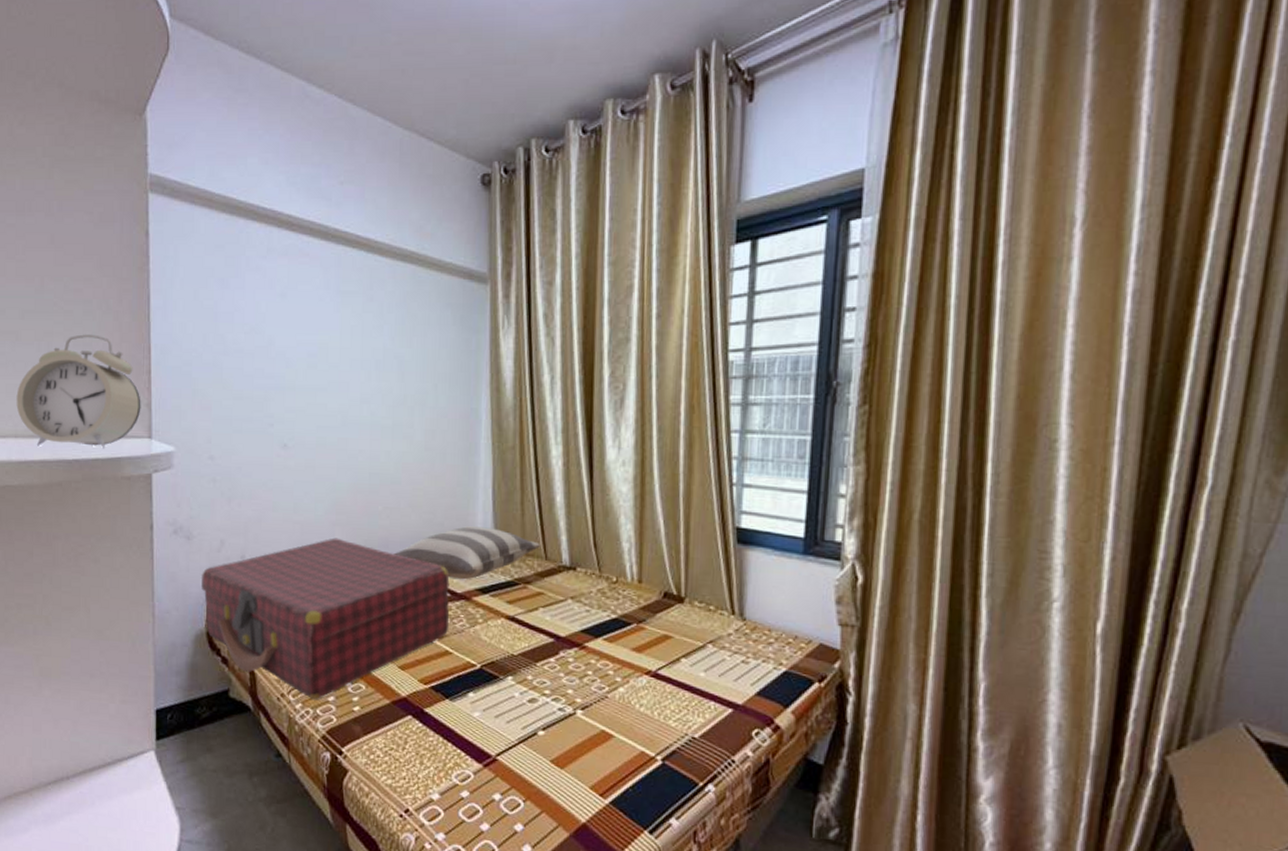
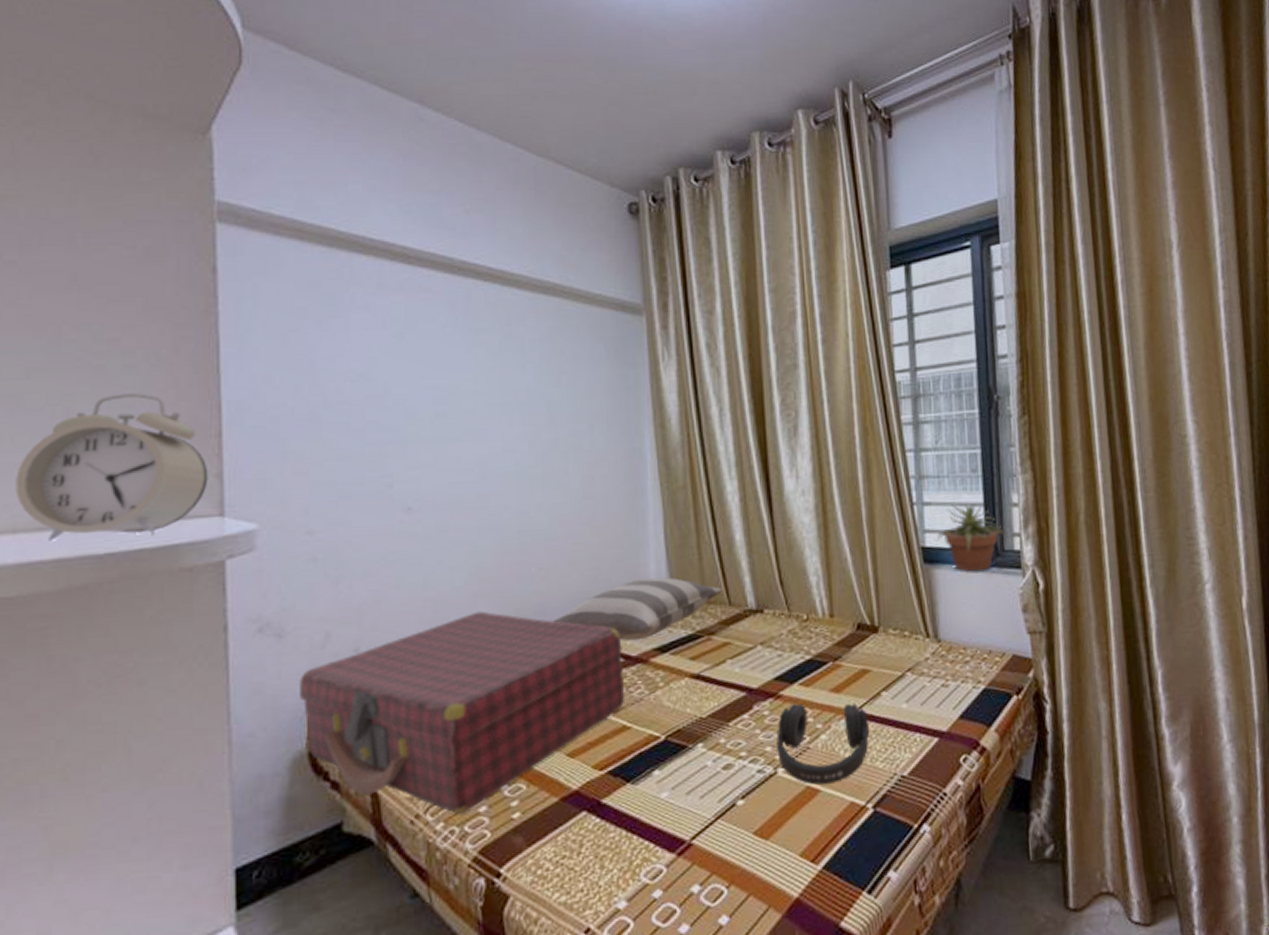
headphones: none [578,656,666,732] -> present [776,703,870,785]
potted plant: none [752,489,830,557] -> present [936,503,1008,571]

